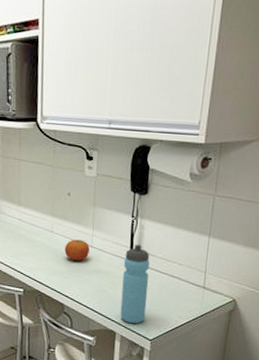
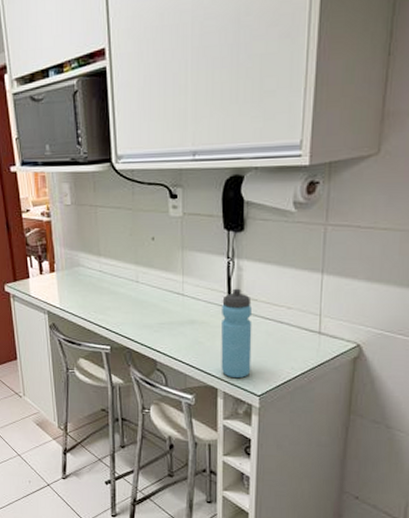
fruit: present [64,239,90,261] -> none [153,288,181,311]

